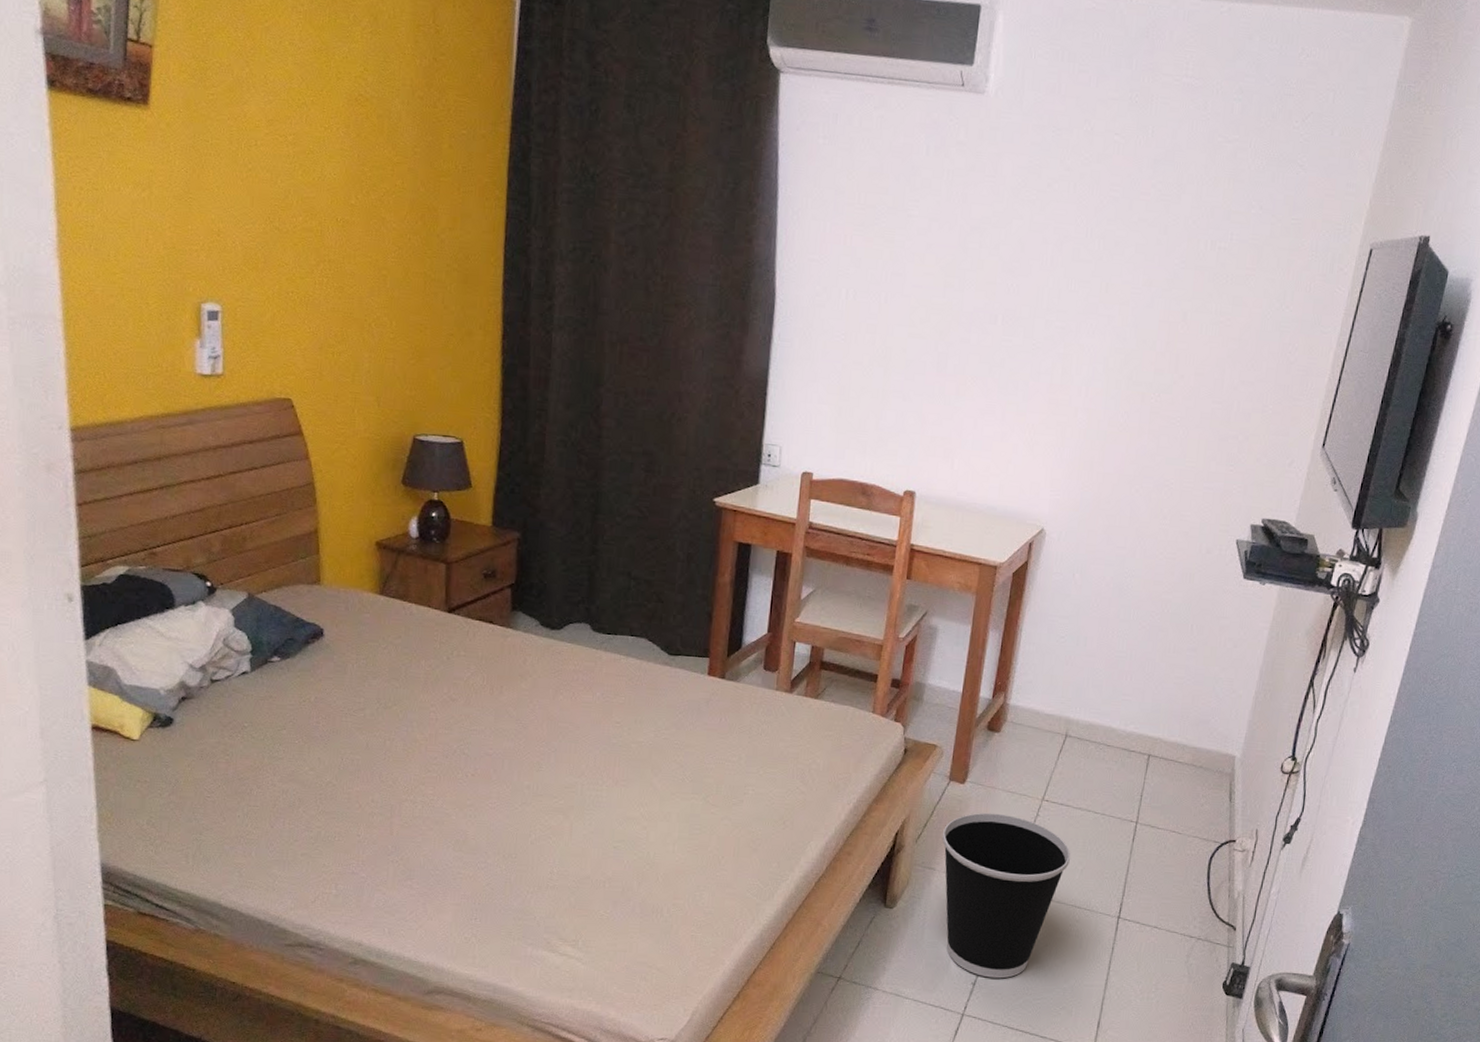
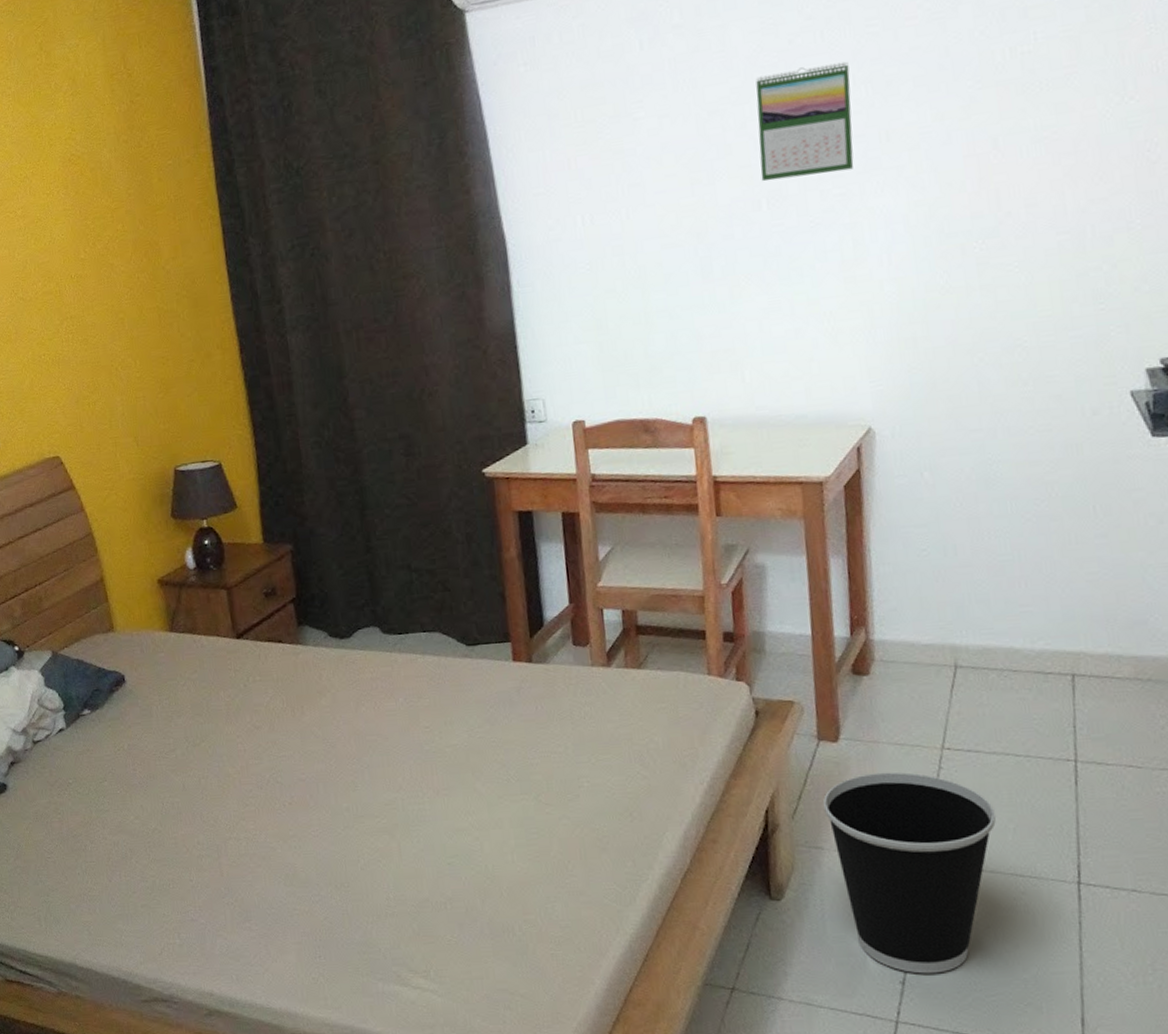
calendar: none [1002,208,1090,309] -> present [755,61,854,182]

